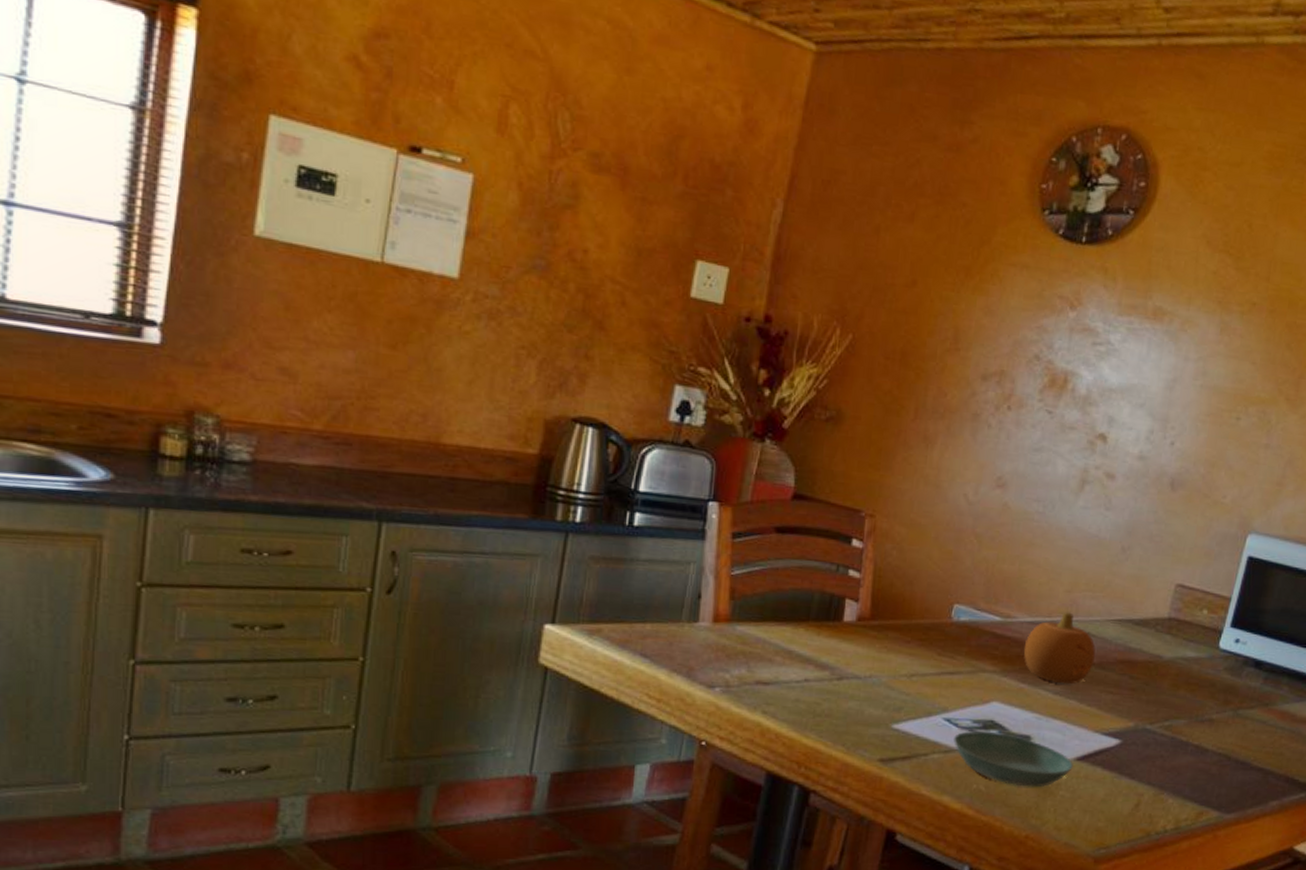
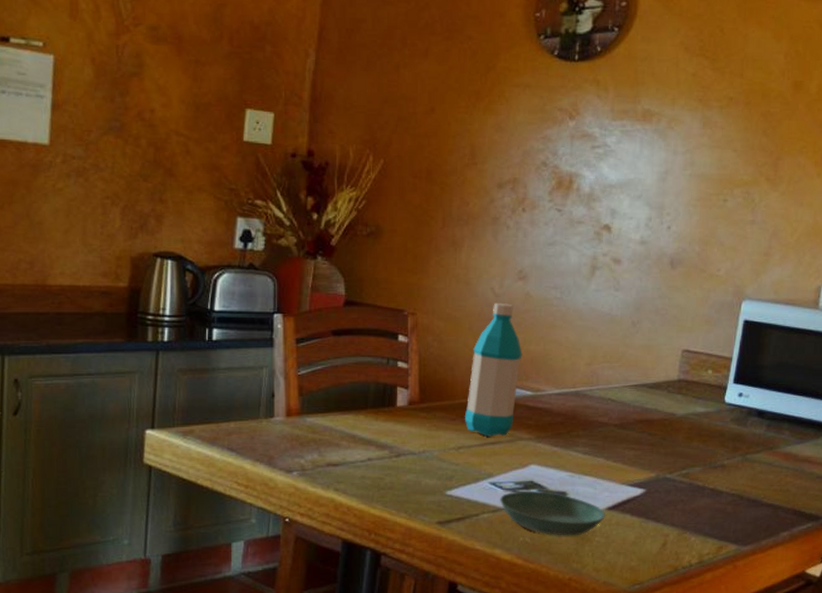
water bottle: none [920,511,994,666] -> present [464,302,523,437]
fruit: present [1023,612,1096,685] -> none [554,382,617,445]

